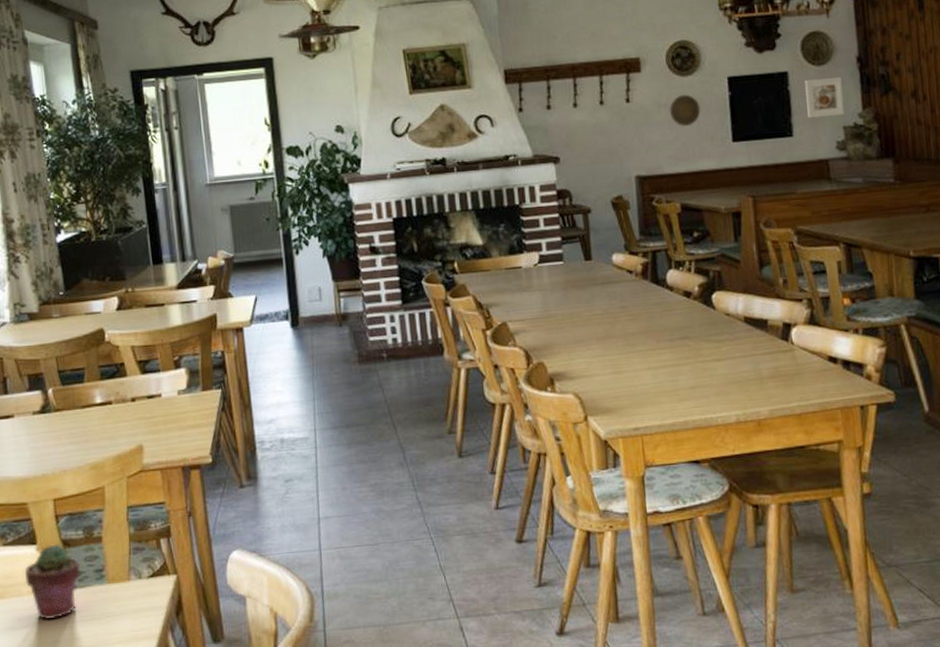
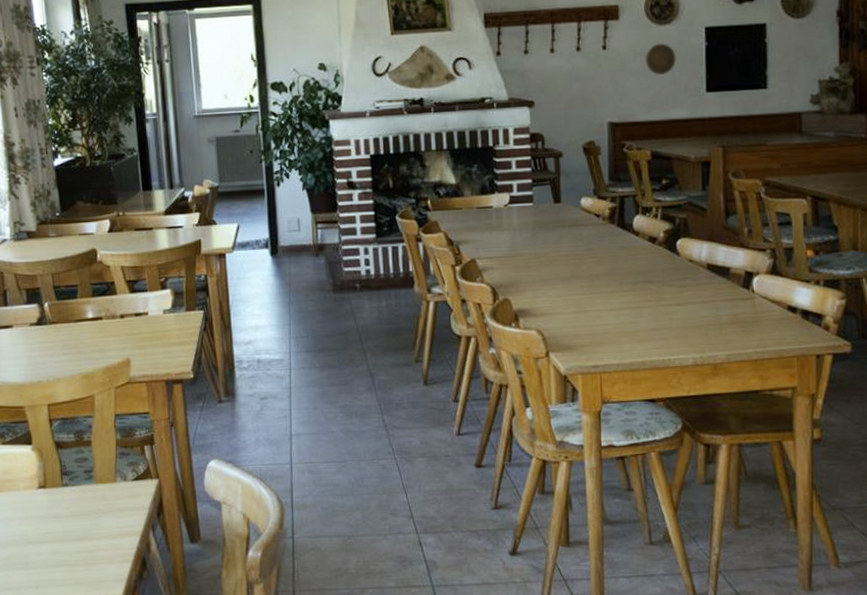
potted succulent: present [24,544,80,620] -> none [21,445,71,514]
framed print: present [805,76,845,118] -> none [783,30,821,71]

